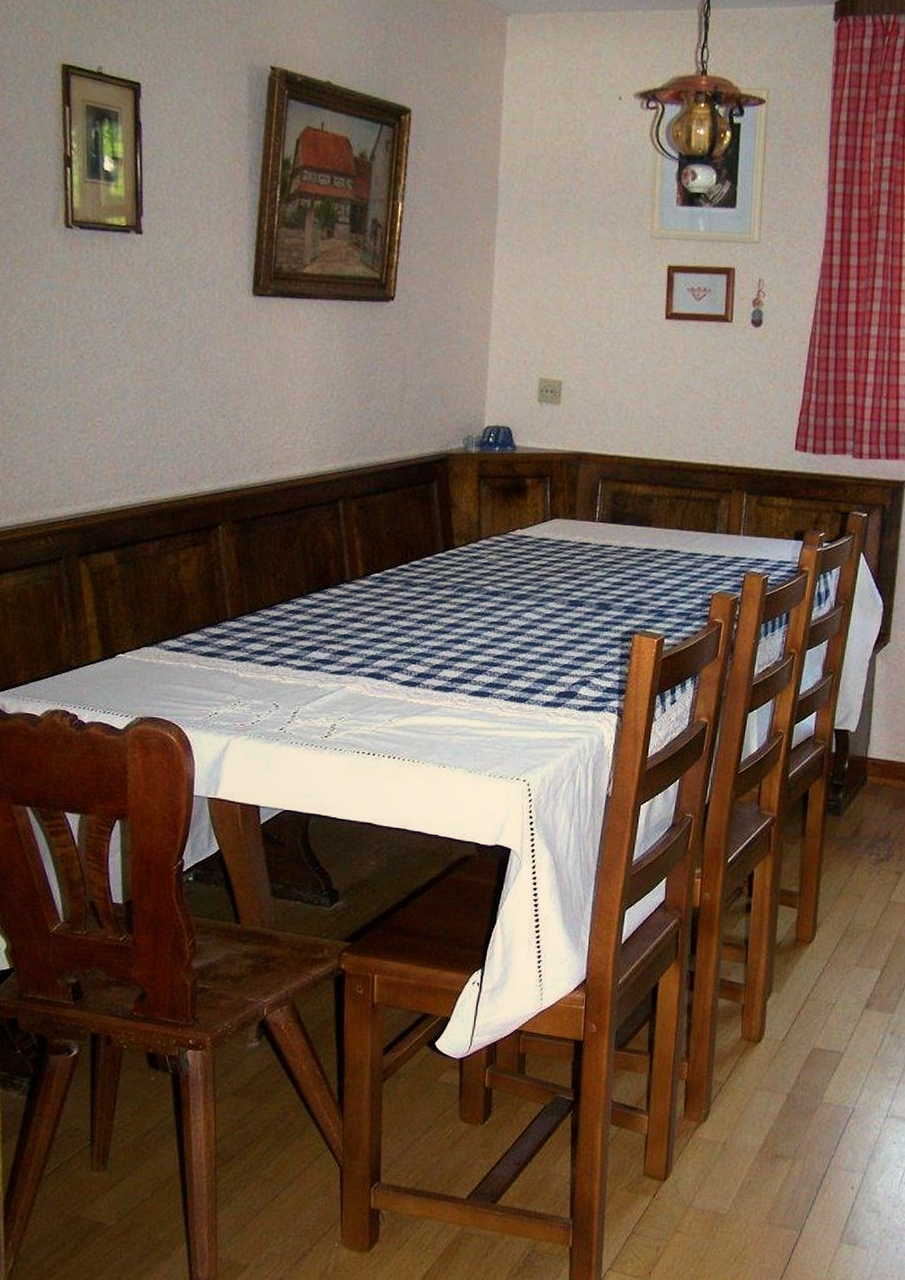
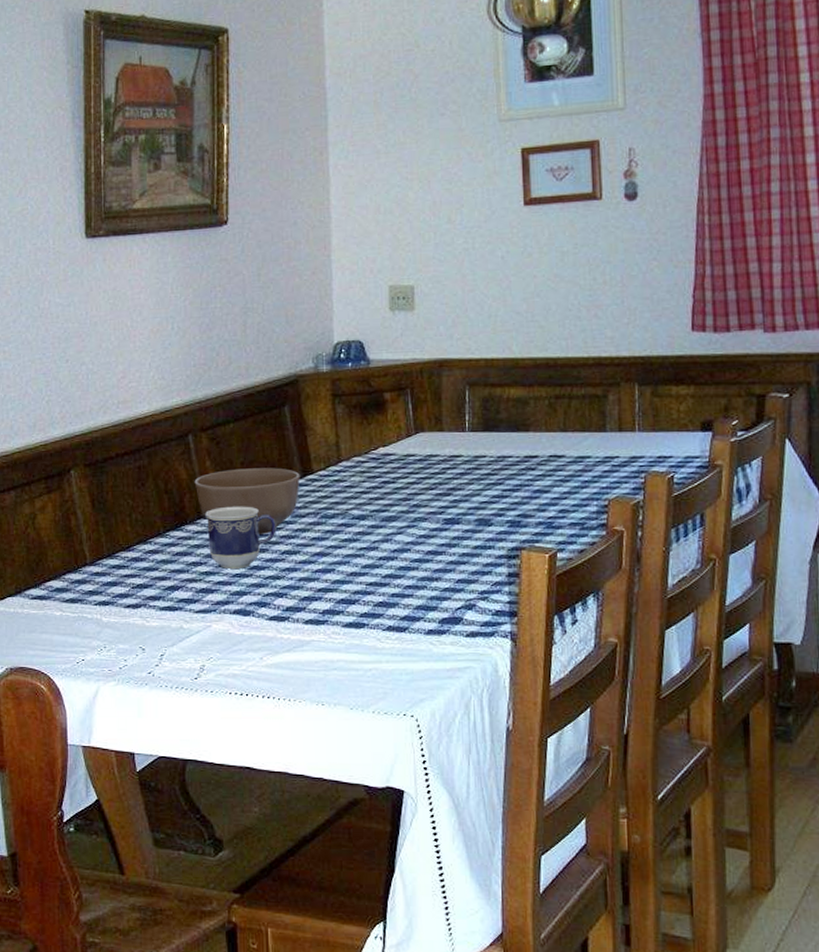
bowl: none [340,538,442,603] -> present [194,468,300,534]
cup: none [349,573,416,634] -> present [205,506,277,569]

